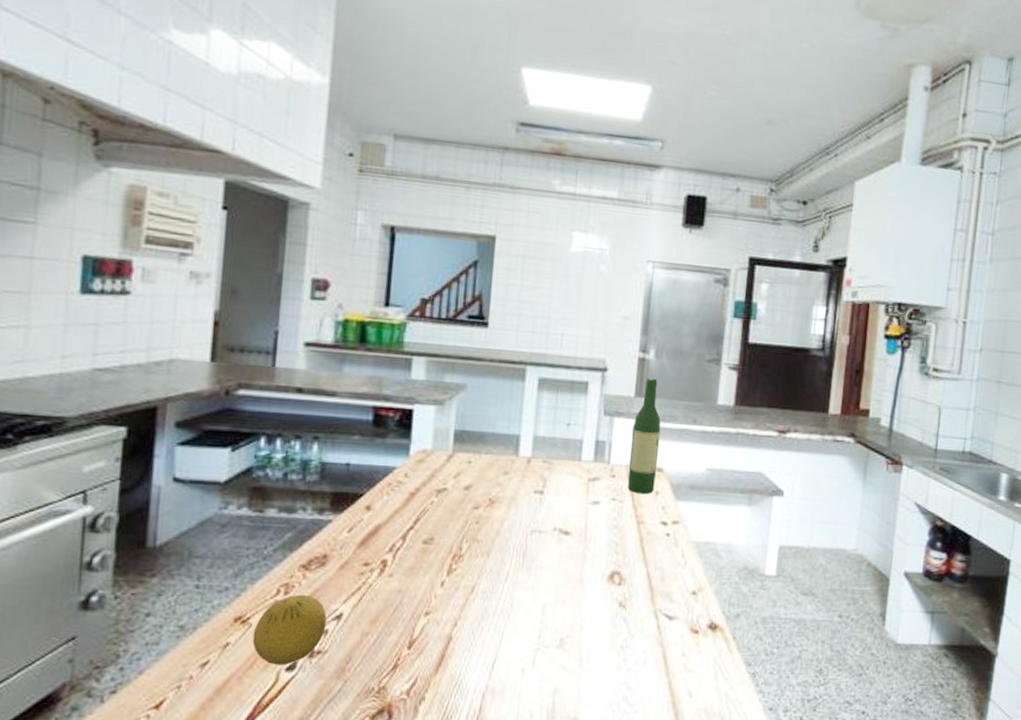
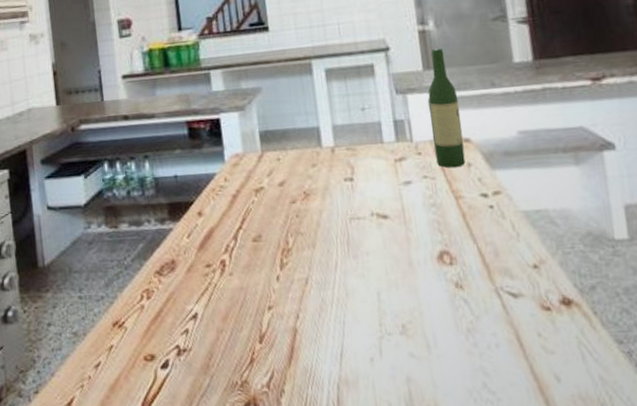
fruit: present [252,594,327,665] -> none [129,298,186,364]

